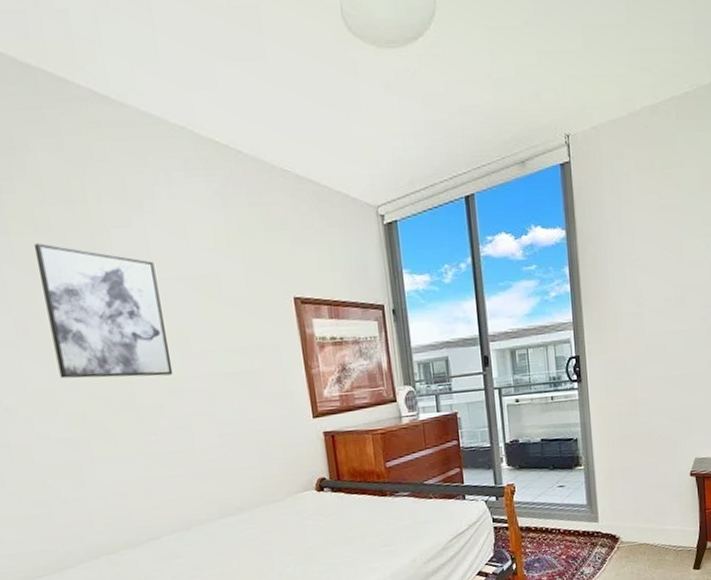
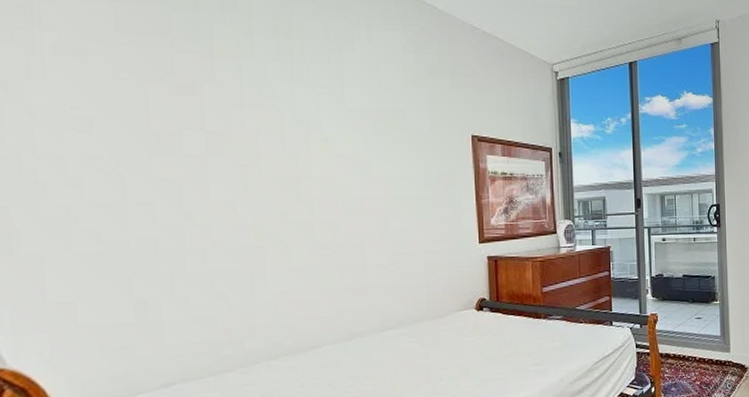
wall art: present [33,243,174,379] -> none [235,69,353,196]

